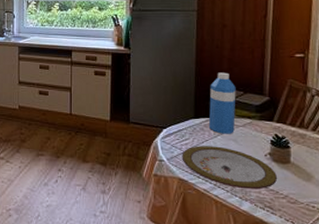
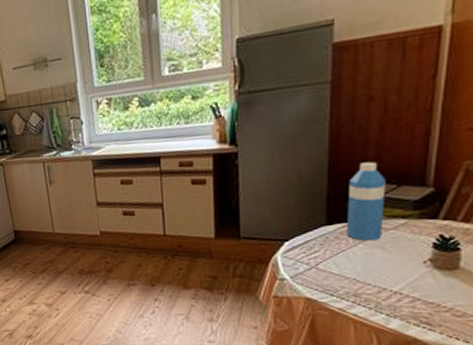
plate: present [182,146,277,190] -> none [309,256,439,305]

